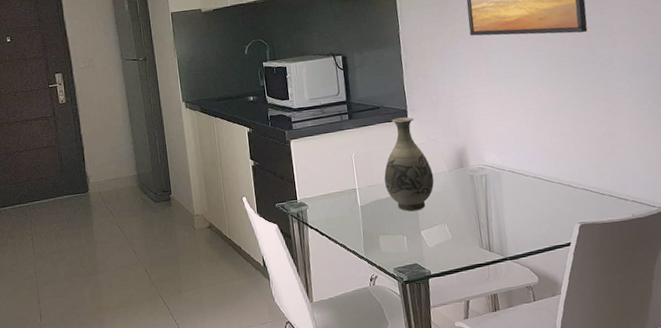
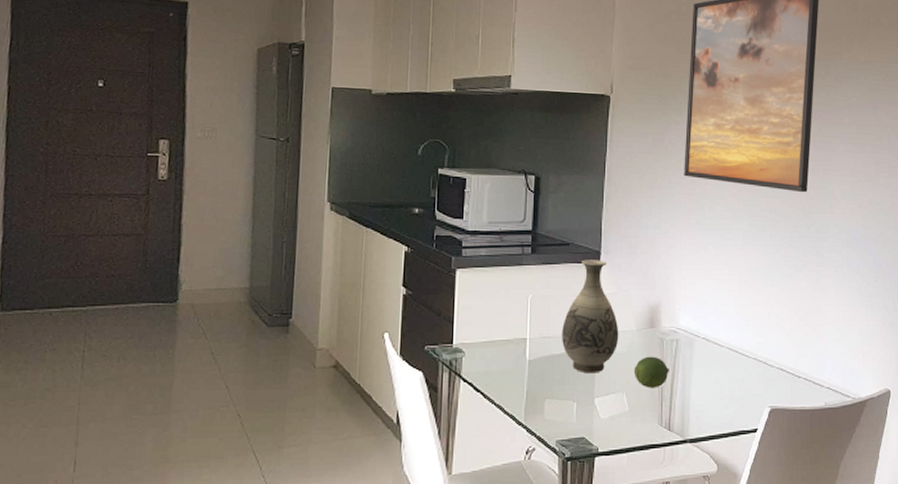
fruit: none [451,191,483,218] -> present [633,356,669,388]

